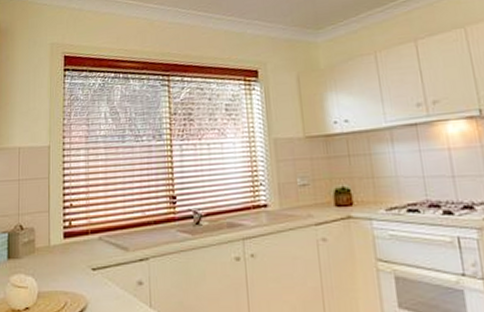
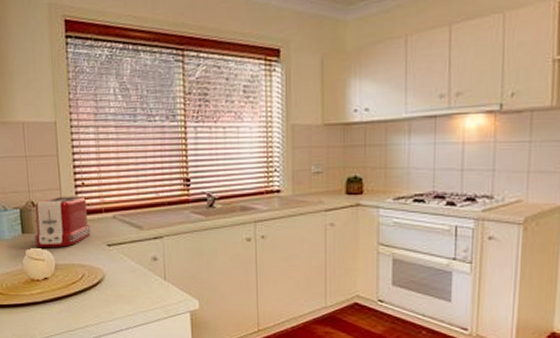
toaster: none [19,217,76,273] -> present [34,195,91,247]

